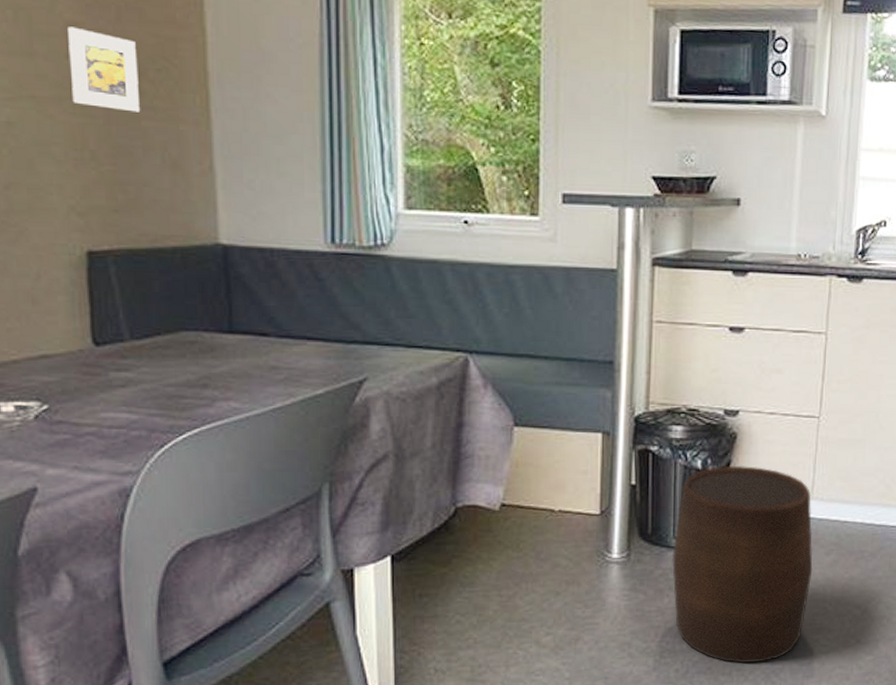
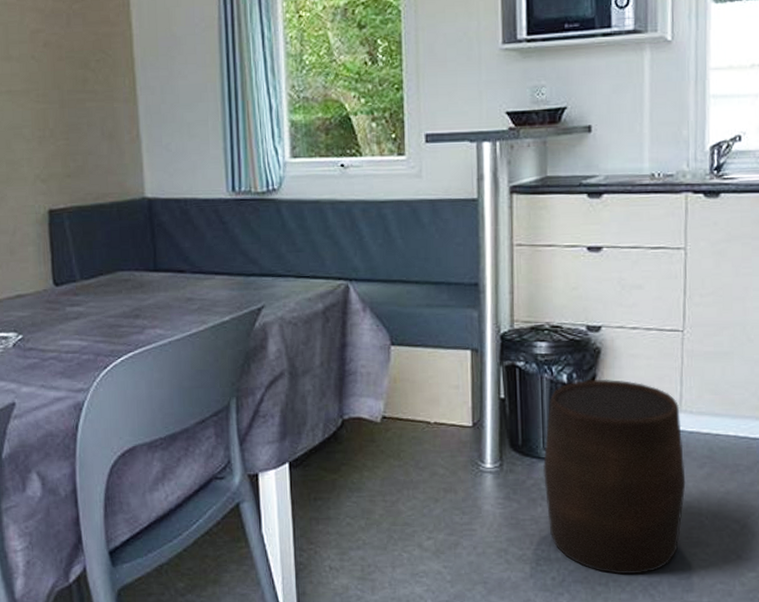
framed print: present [68,26,141,112] -> none [33,34,86,96]

